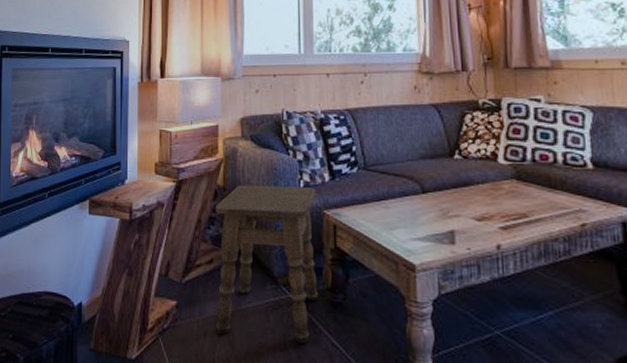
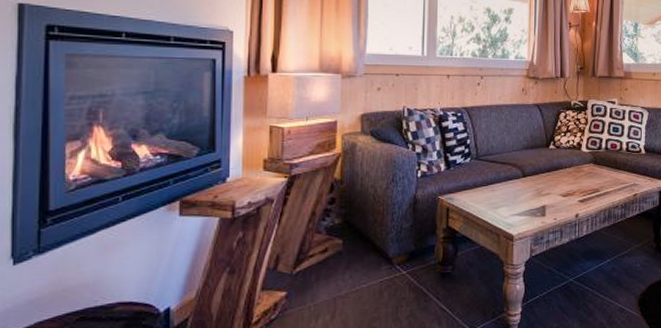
side table: present [215,185,319,344] -> none [329,176,432,317]

